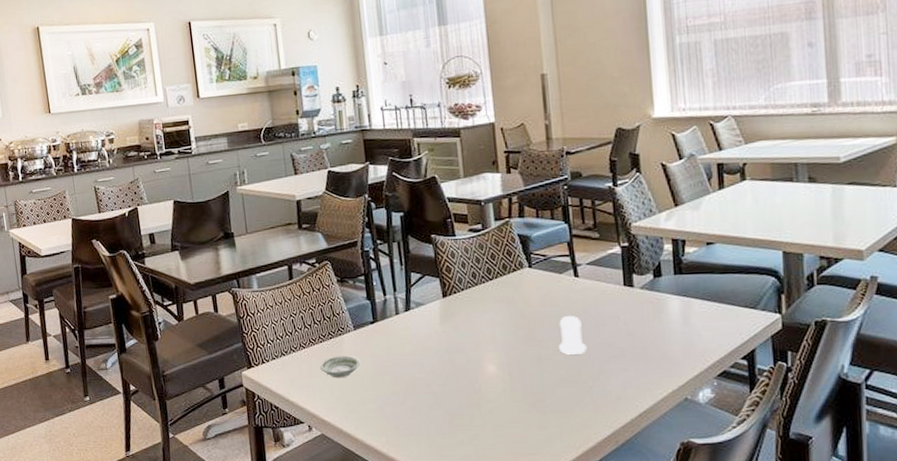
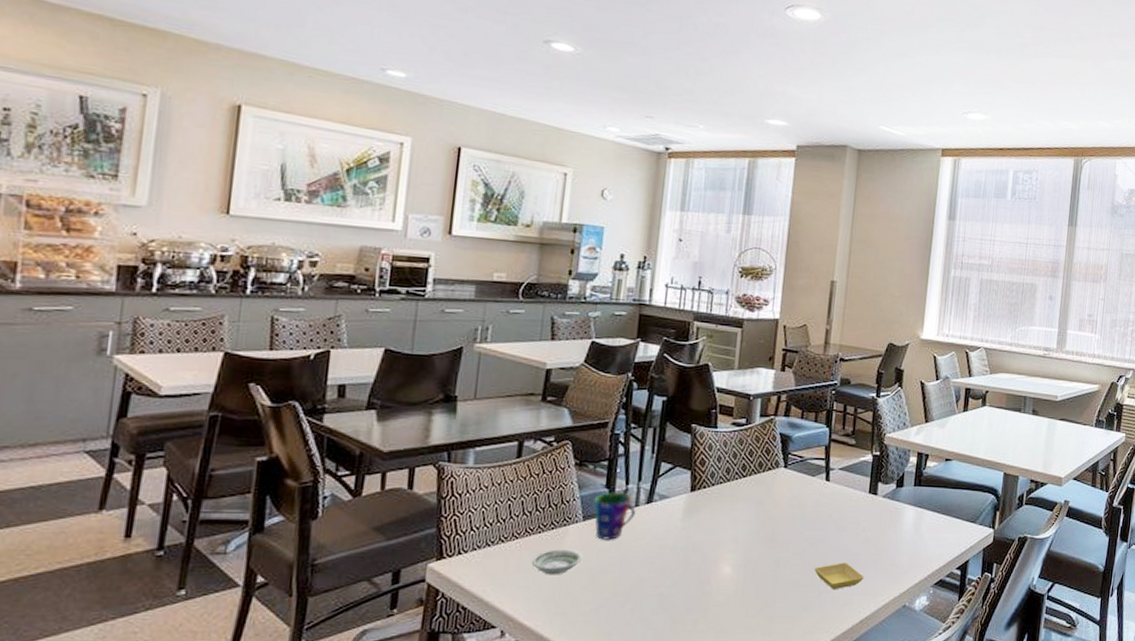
cup: none [359,302,398,346] -> present [593,492,636,540]
salt shaker: present [558,315,588,355] -> none [797,518,825,558]
saucer: none [579,357,635,385] -> present [814,563,864,590]

